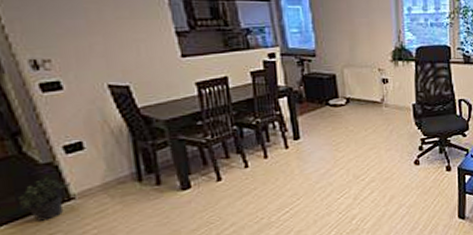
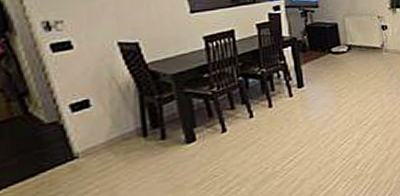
potted plant: present [19,177,70,221] -> none [21,136,74,183]

